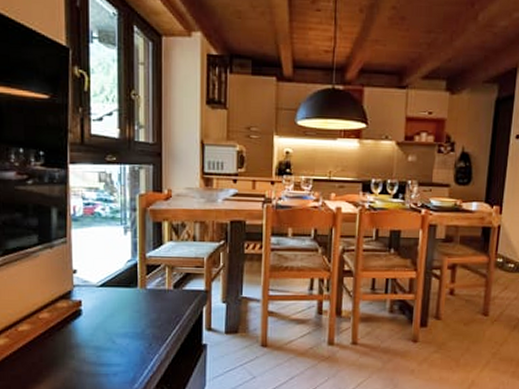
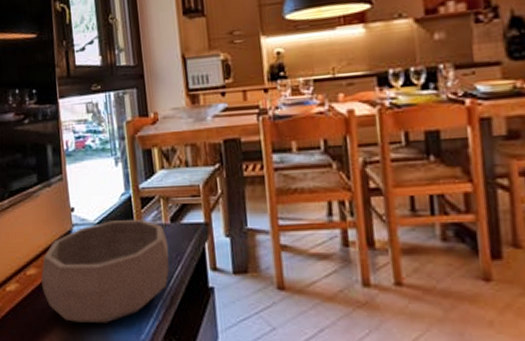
decorative bowl: none [35,283,169,375] -> present [41,218,170,323]

